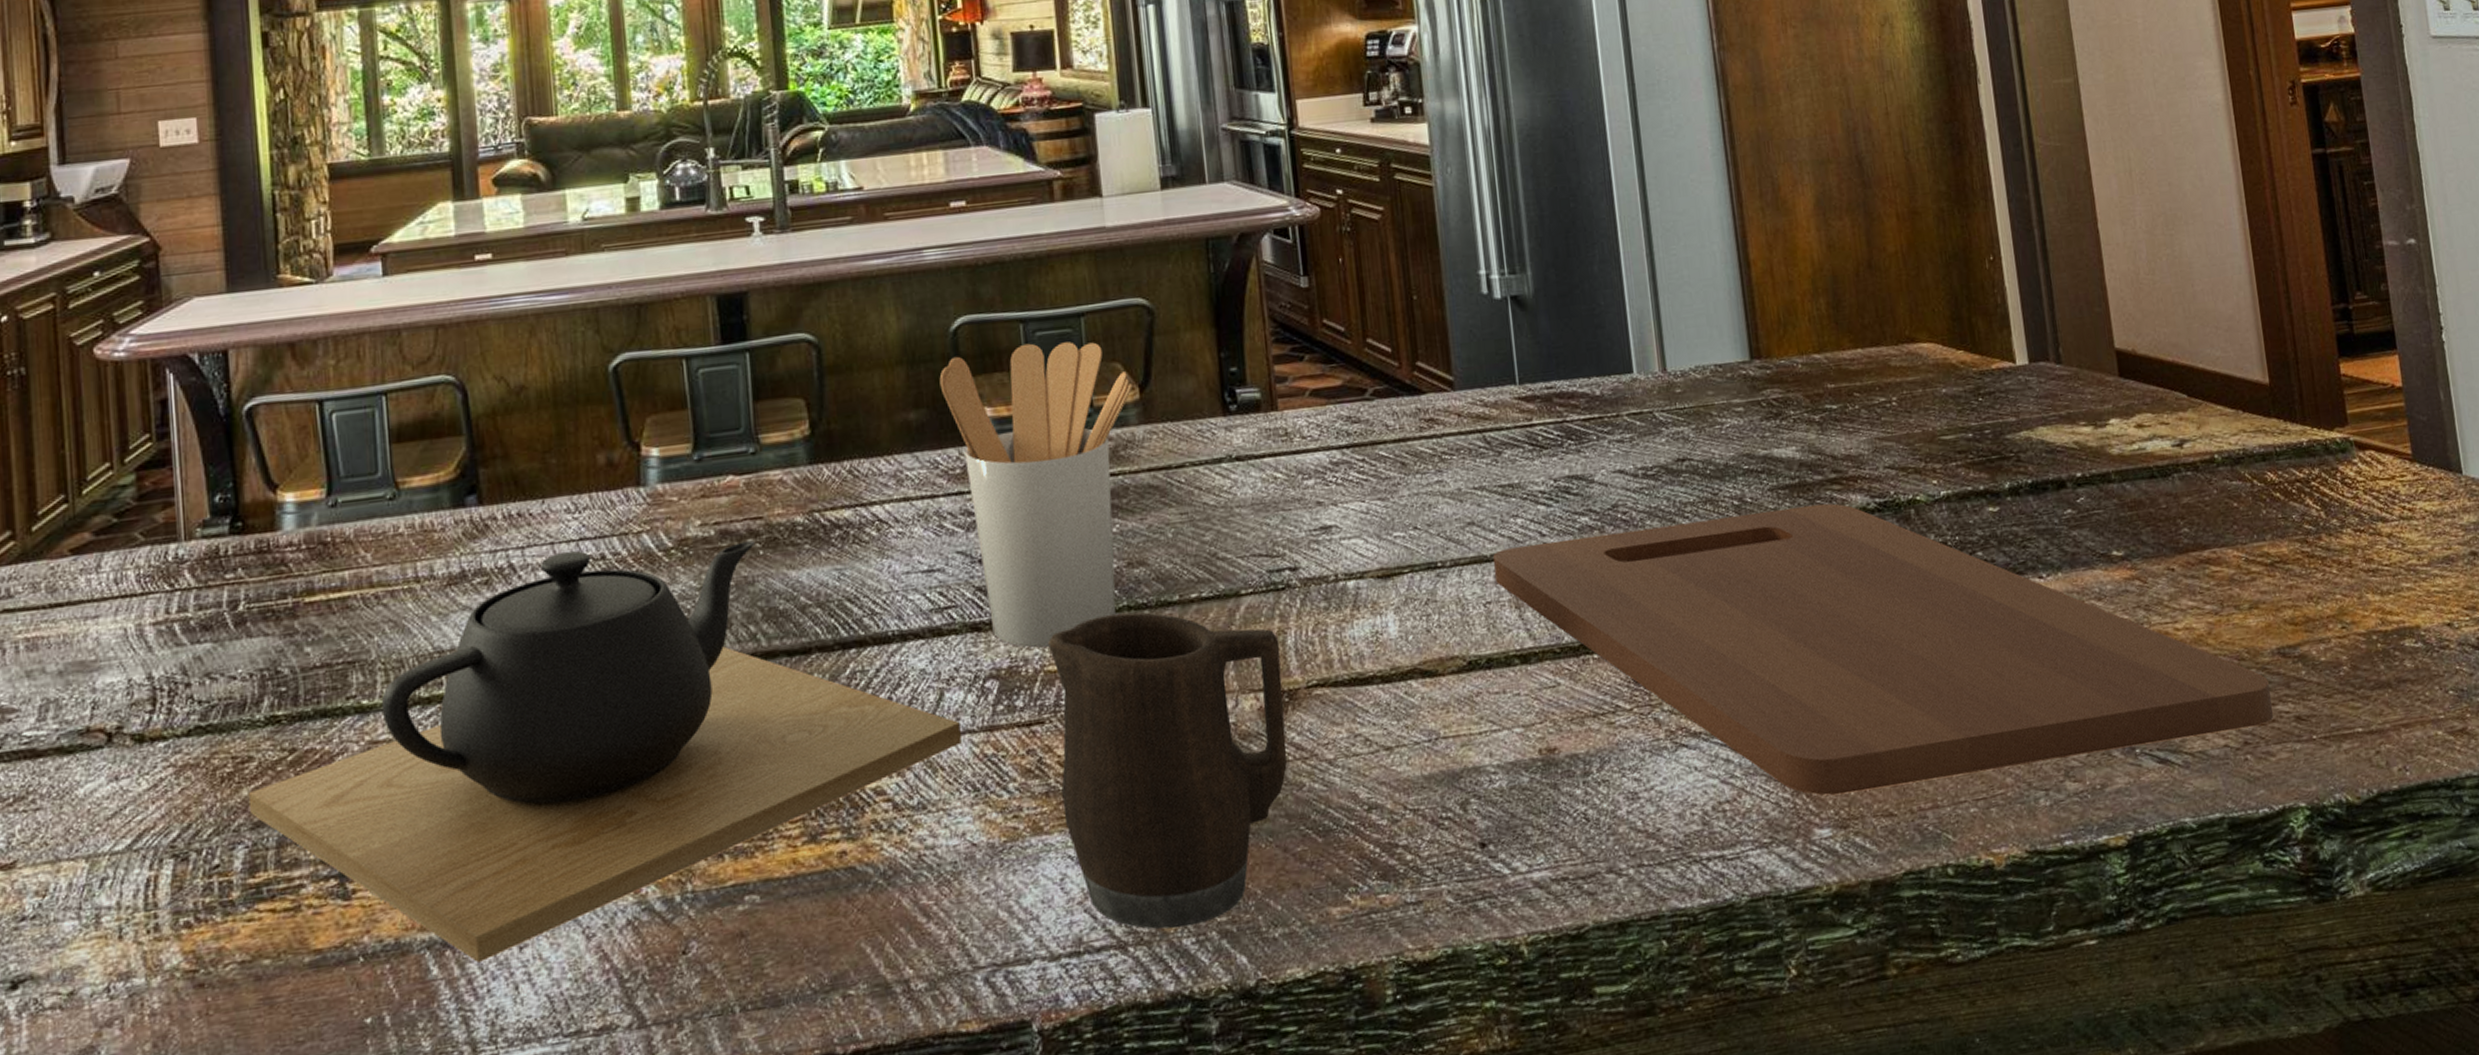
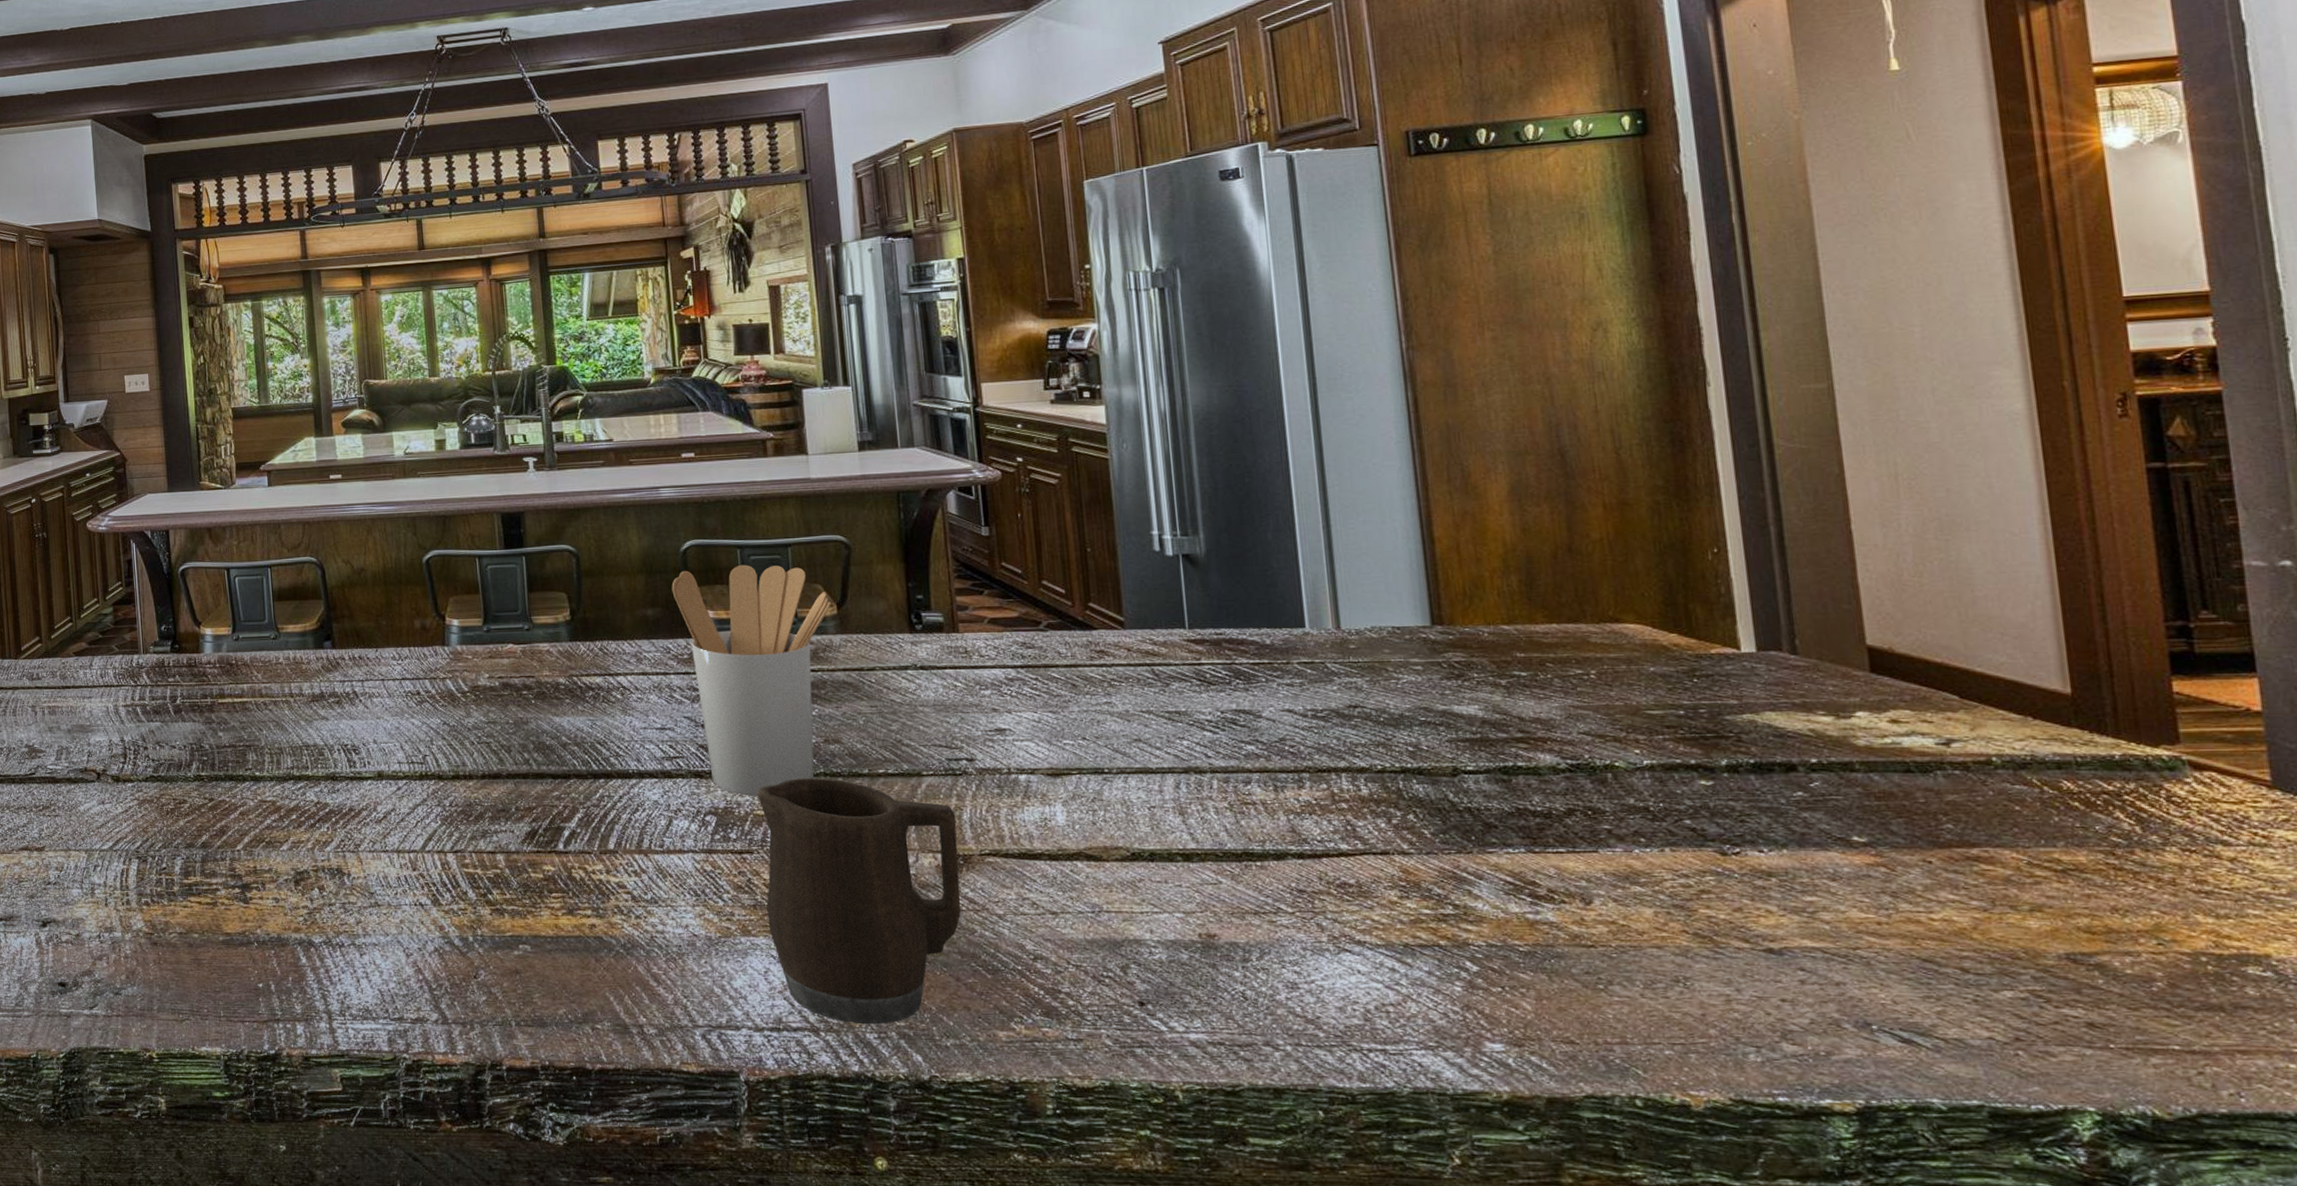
teapot: present [248,540,962,962] -> none [183,687,686,959]
cutting board: present [1493,503,2274,796] -> none [1159,758,2057,1025]

